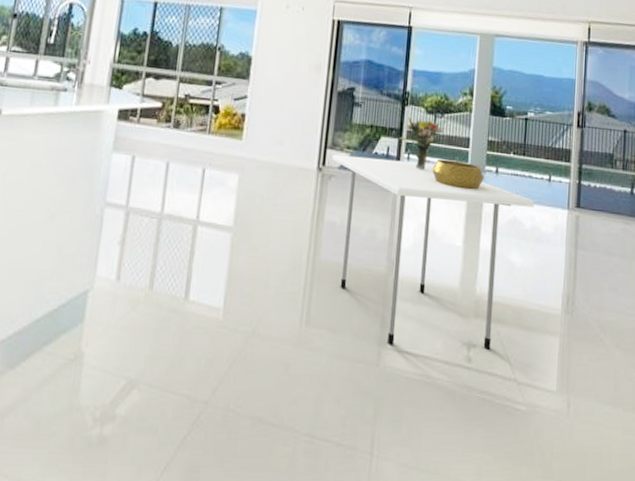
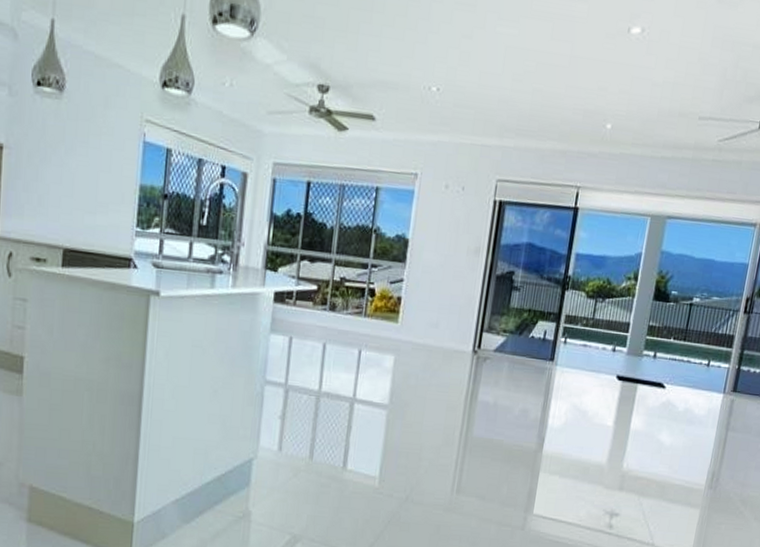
dining table: present [332,154,534,350] -> none [488,337,690,518]
bouquet: present [399,117,443,170] -> none [557,302,603,354]
decorative bowl: present [432,159,484,190] -> none [588,343,641,374]

